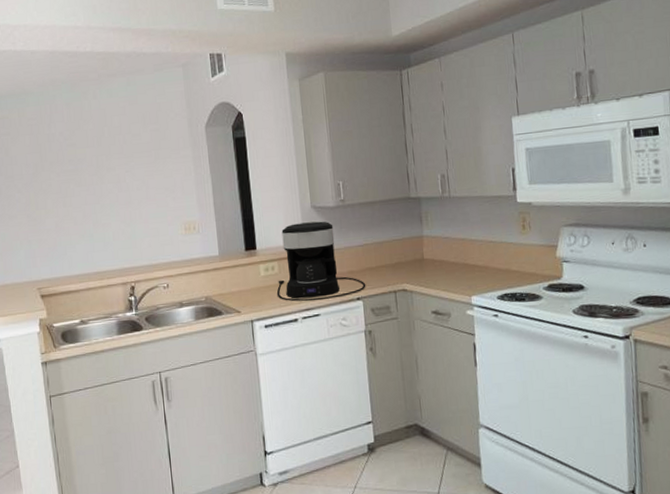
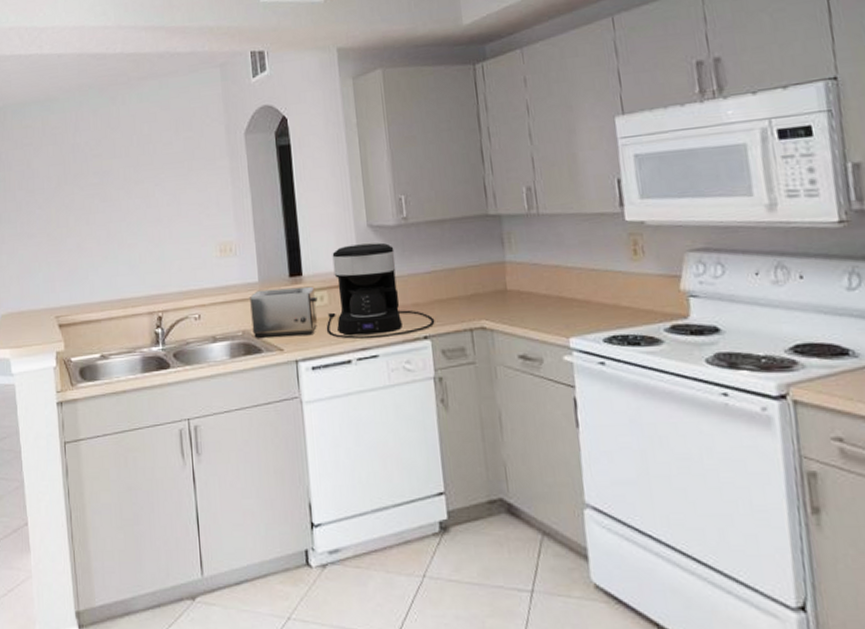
toaster: none [211,258,270,303] -> present [250,286,318,338]

